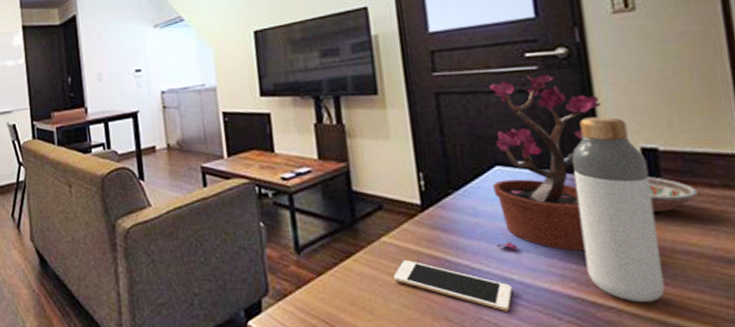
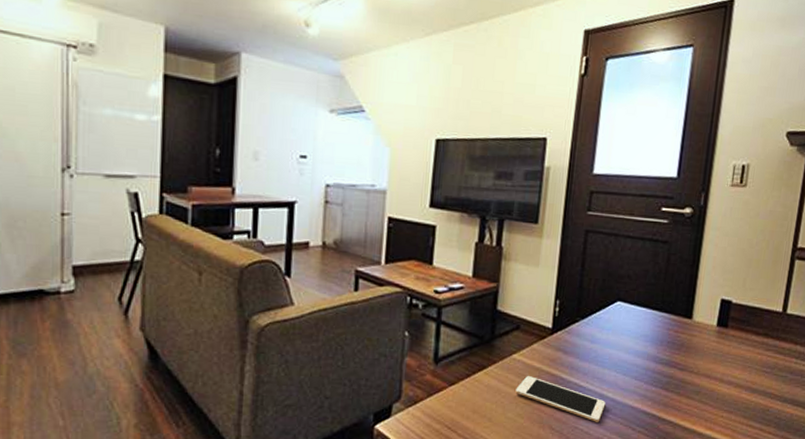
potted plant: present [489,73,601,251] -> none [602,227,704,377]
bottle: present [572,116,665,302] -> none [661,269,723,418]
bowl: present [647,176,698,212] -> none [716,321,748,351]

